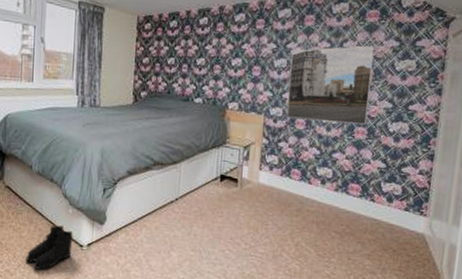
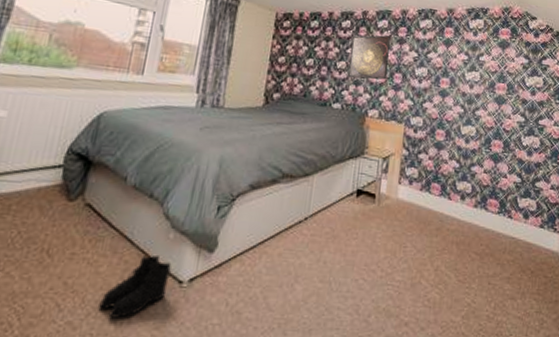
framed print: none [208,28,248,74] -> present [348,35,391,80]
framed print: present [286,45,375,125] -> none [426,59,507,138]

